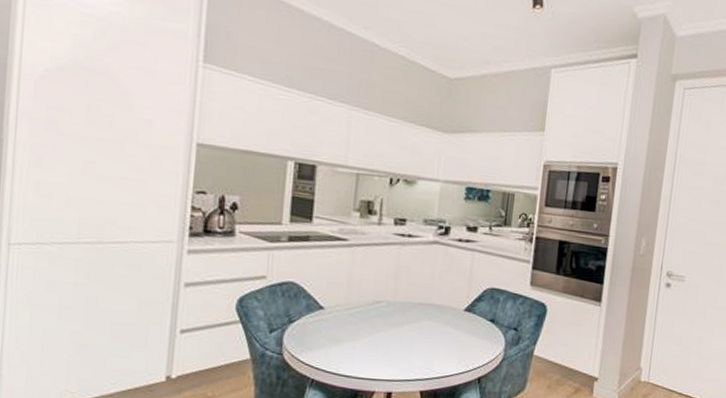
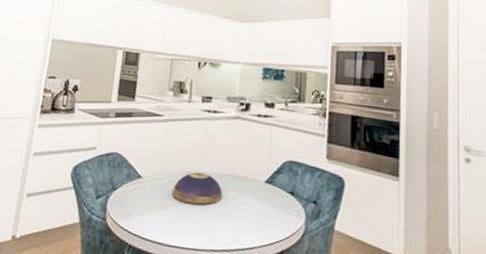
decorative bowl: none [360,301,418,335] -> present [172,172,223,205]

